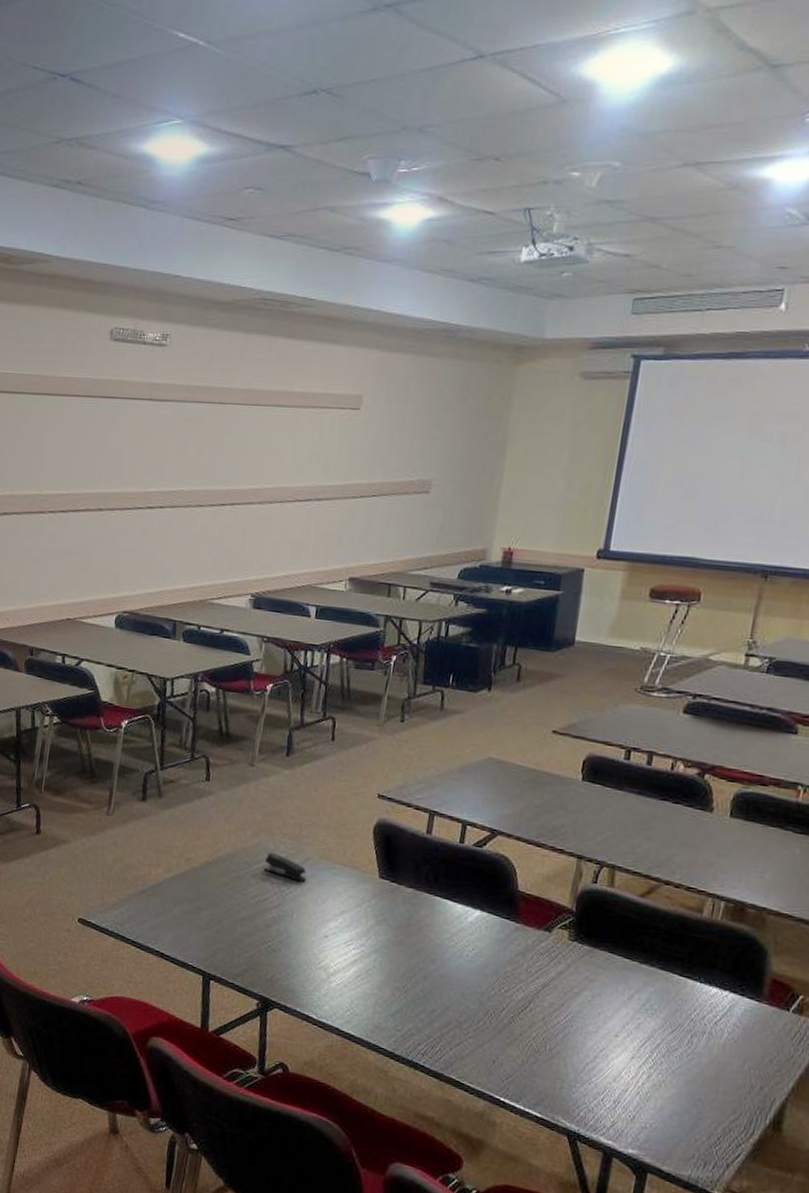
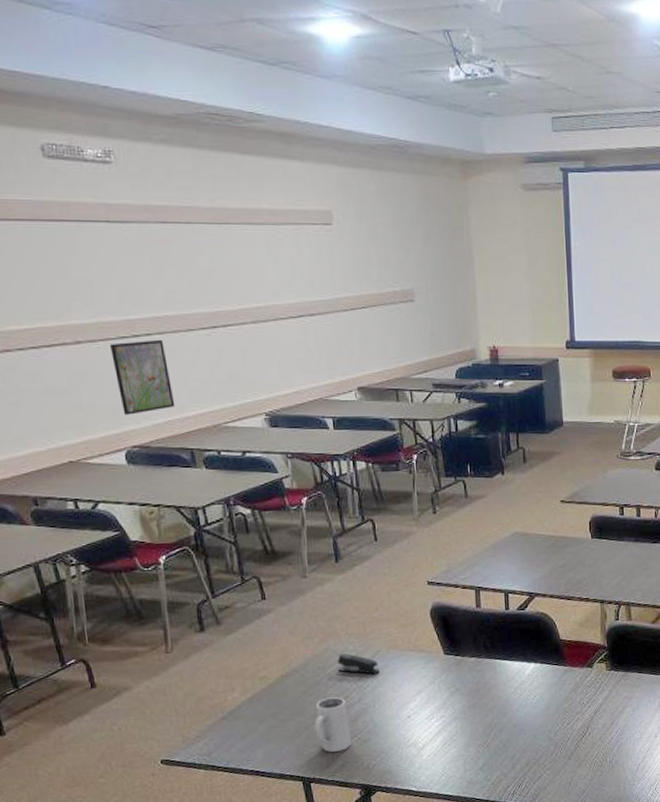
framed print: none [123,512,174,582] -> present [110,339,175,415]
mug: none [226,895,264,955] -> present [314,697,351,752]

